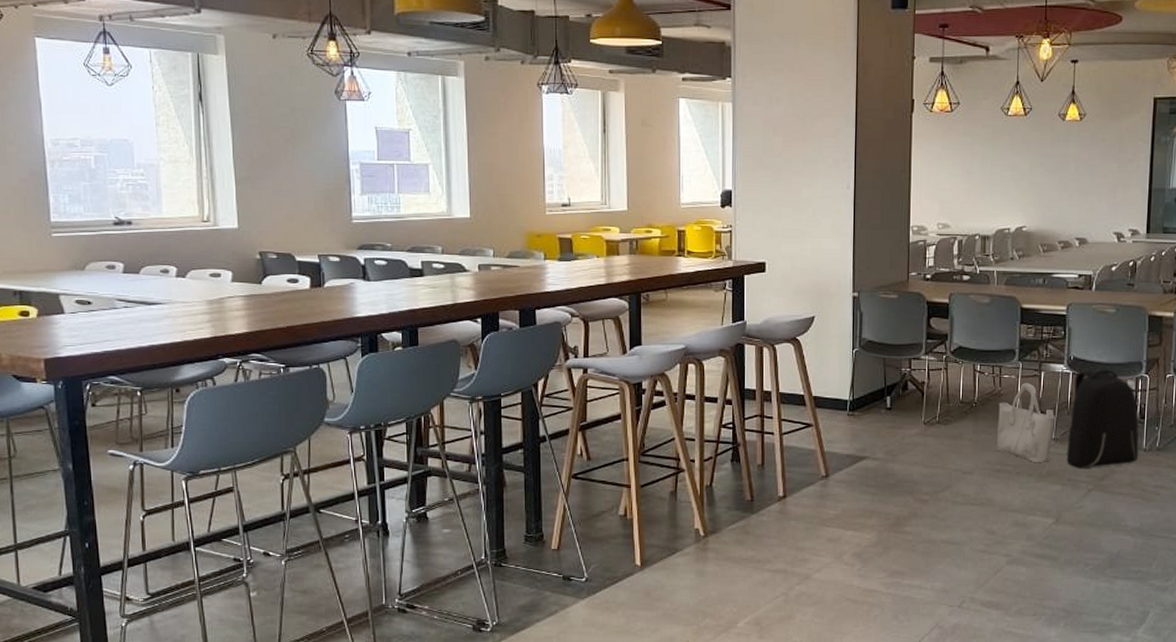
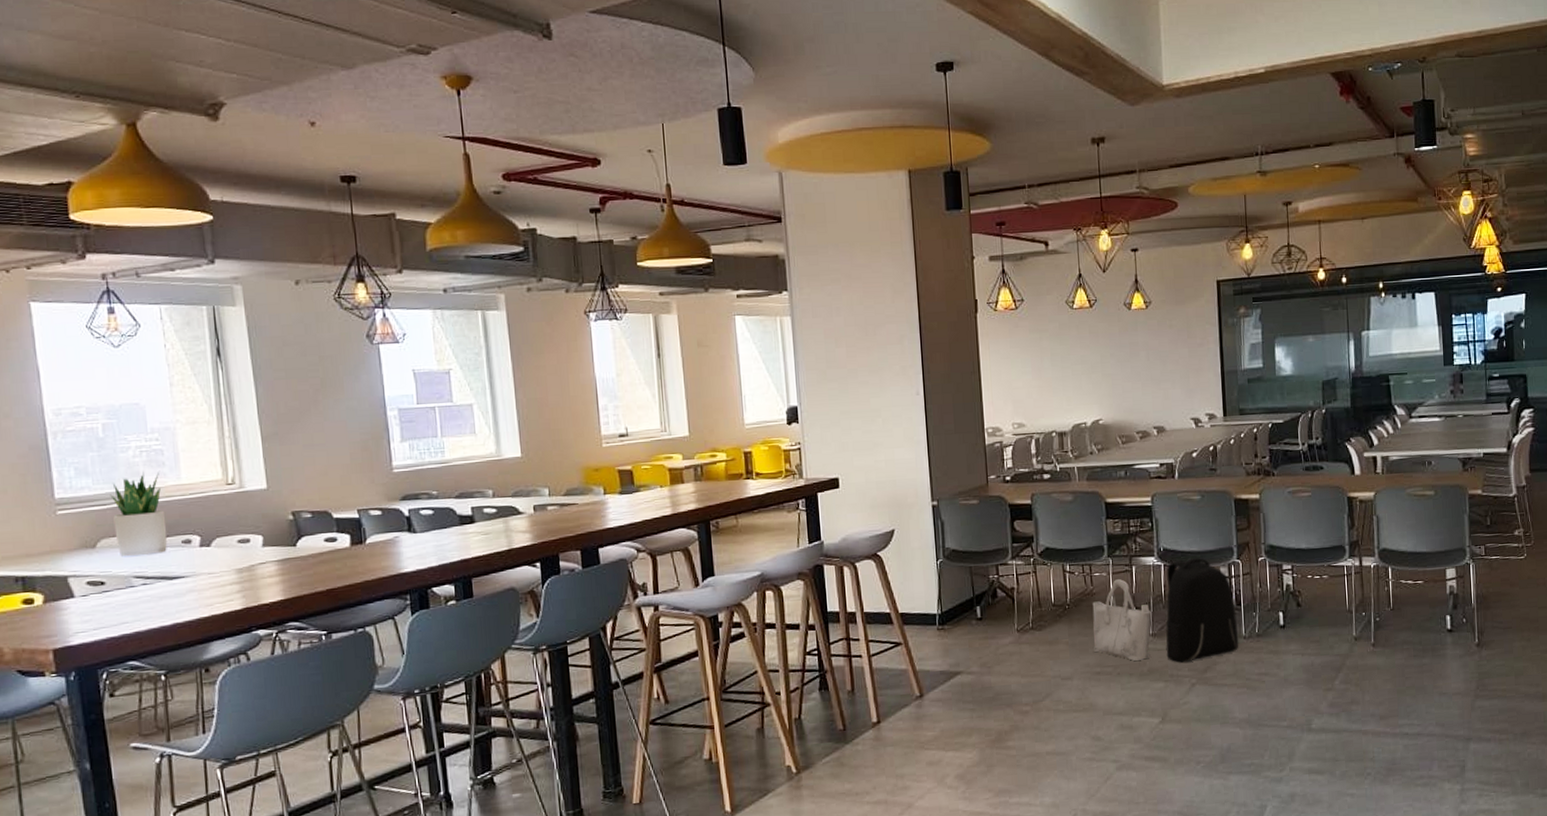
planter: none [99,203,148,281] -> present [110,470,167,558]

